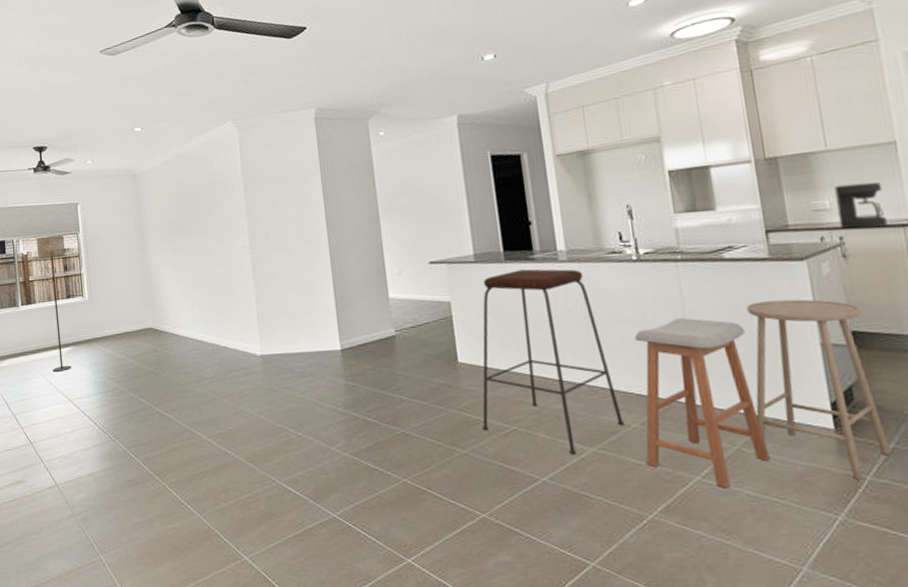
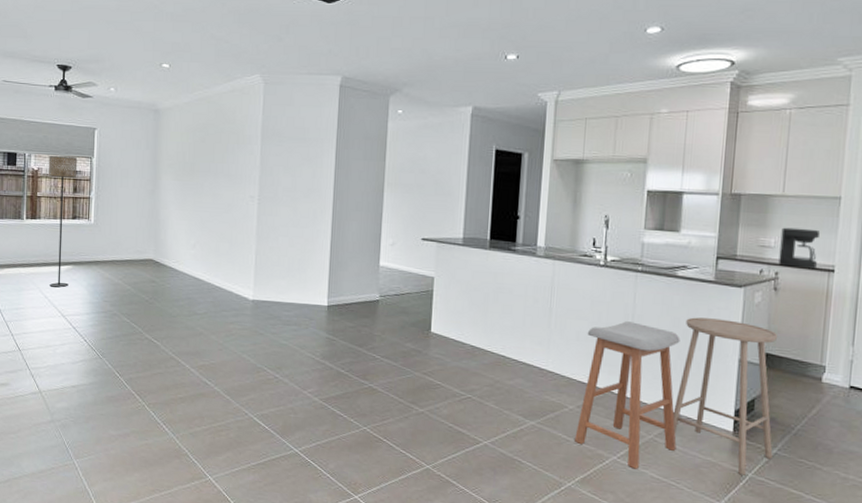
bar stool: present [482,269,625,455] -> none [442,258,564,426]

